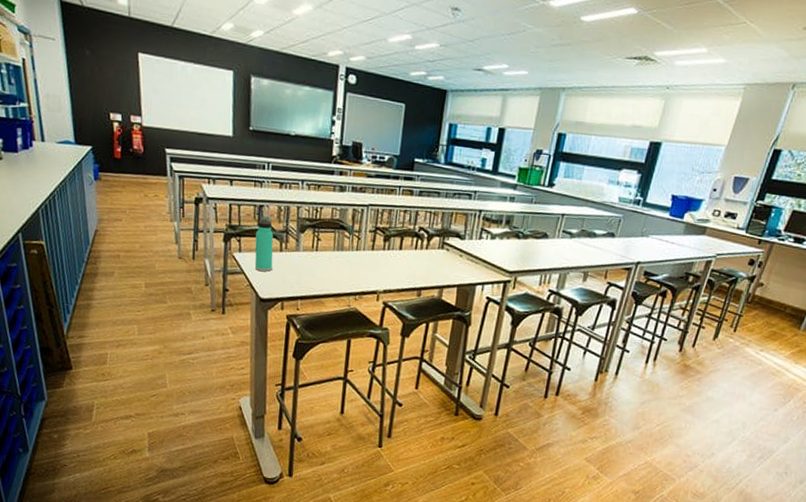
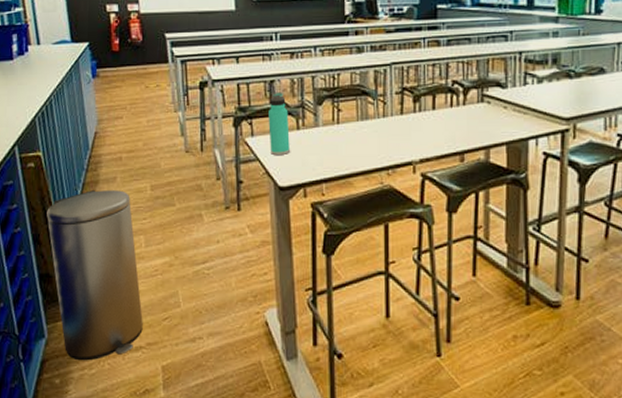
pedal bin: none [48,281,134,423] -> present [47,190,143,361]

